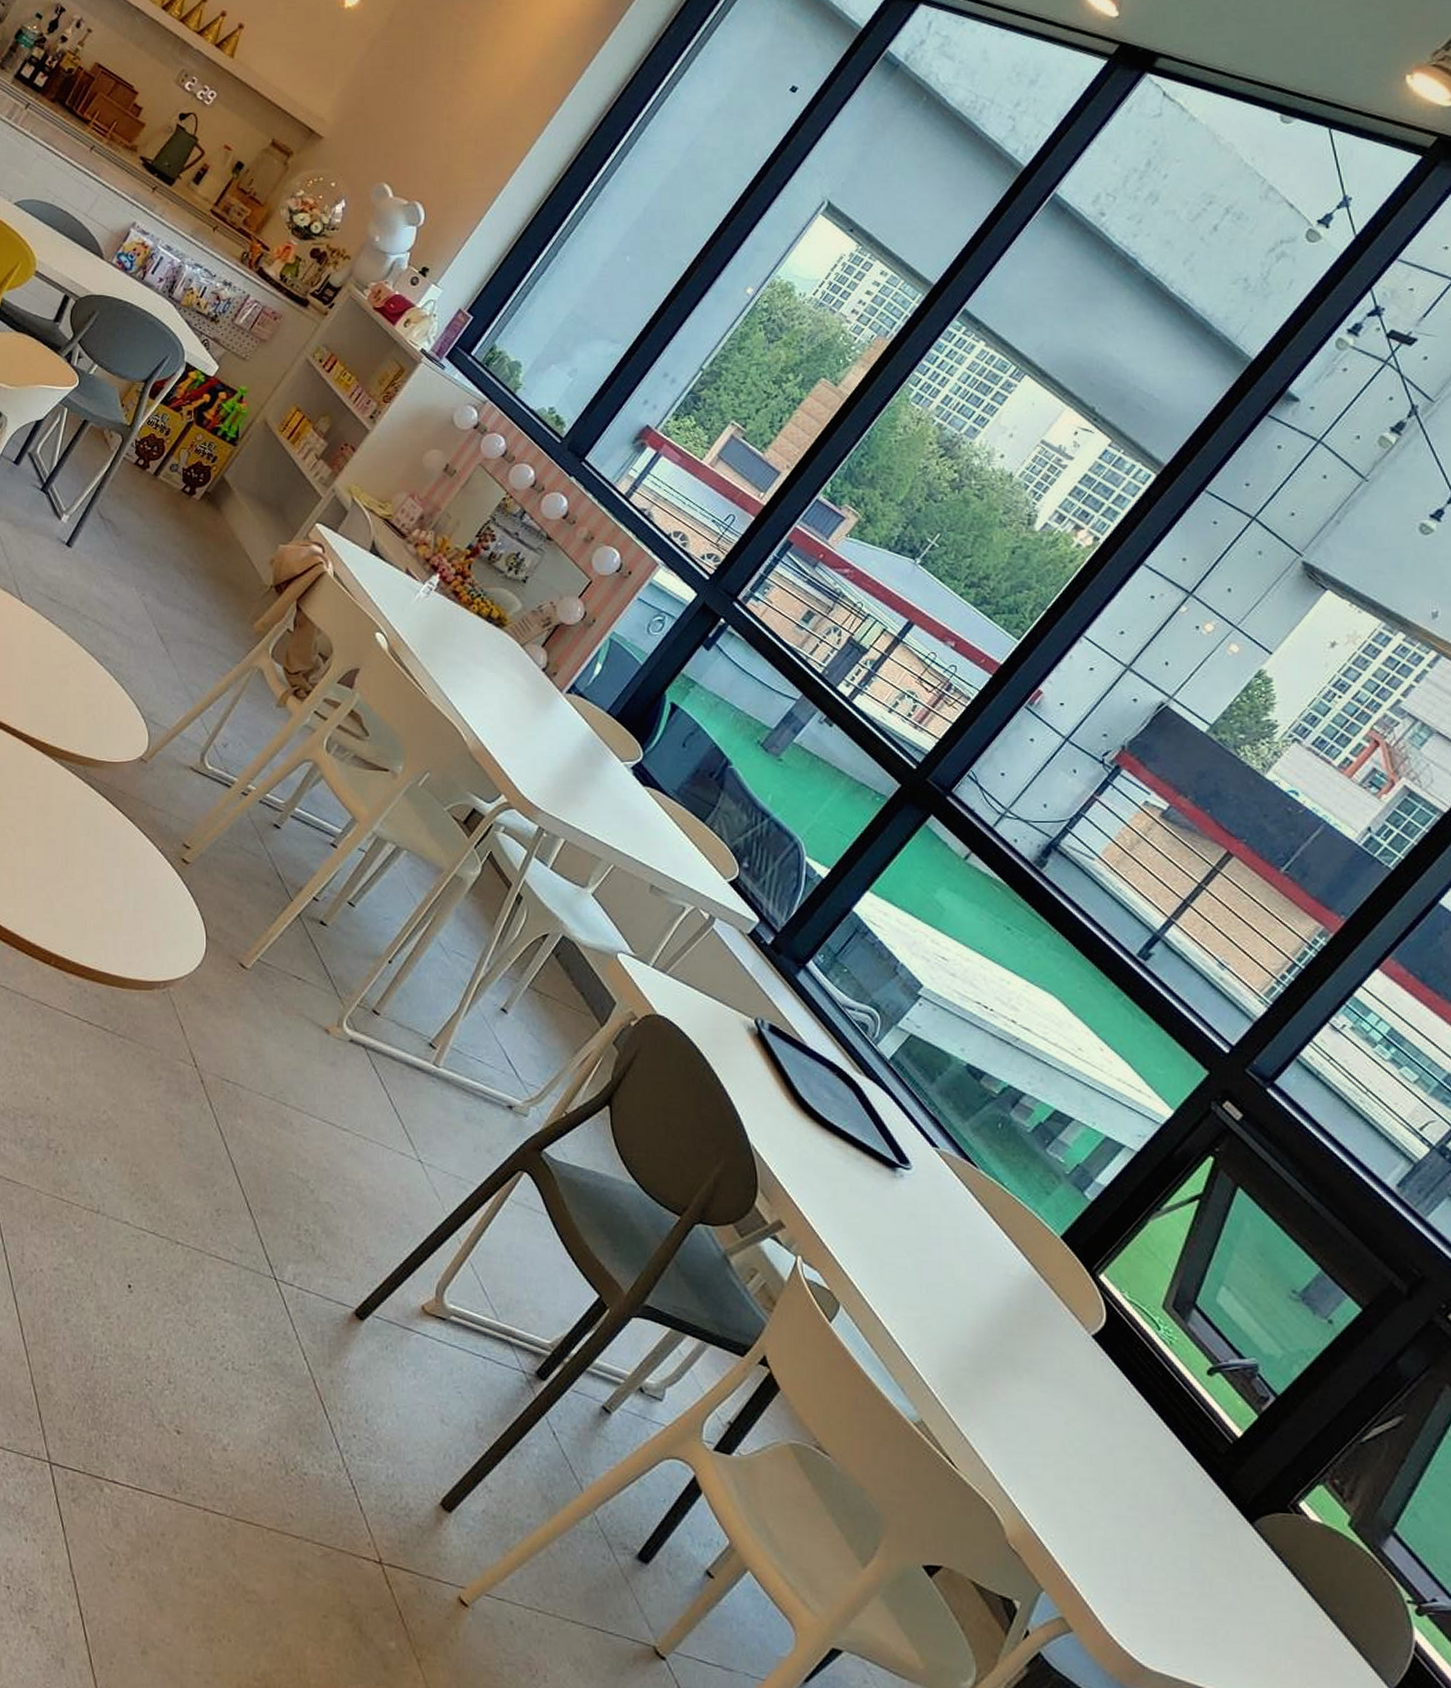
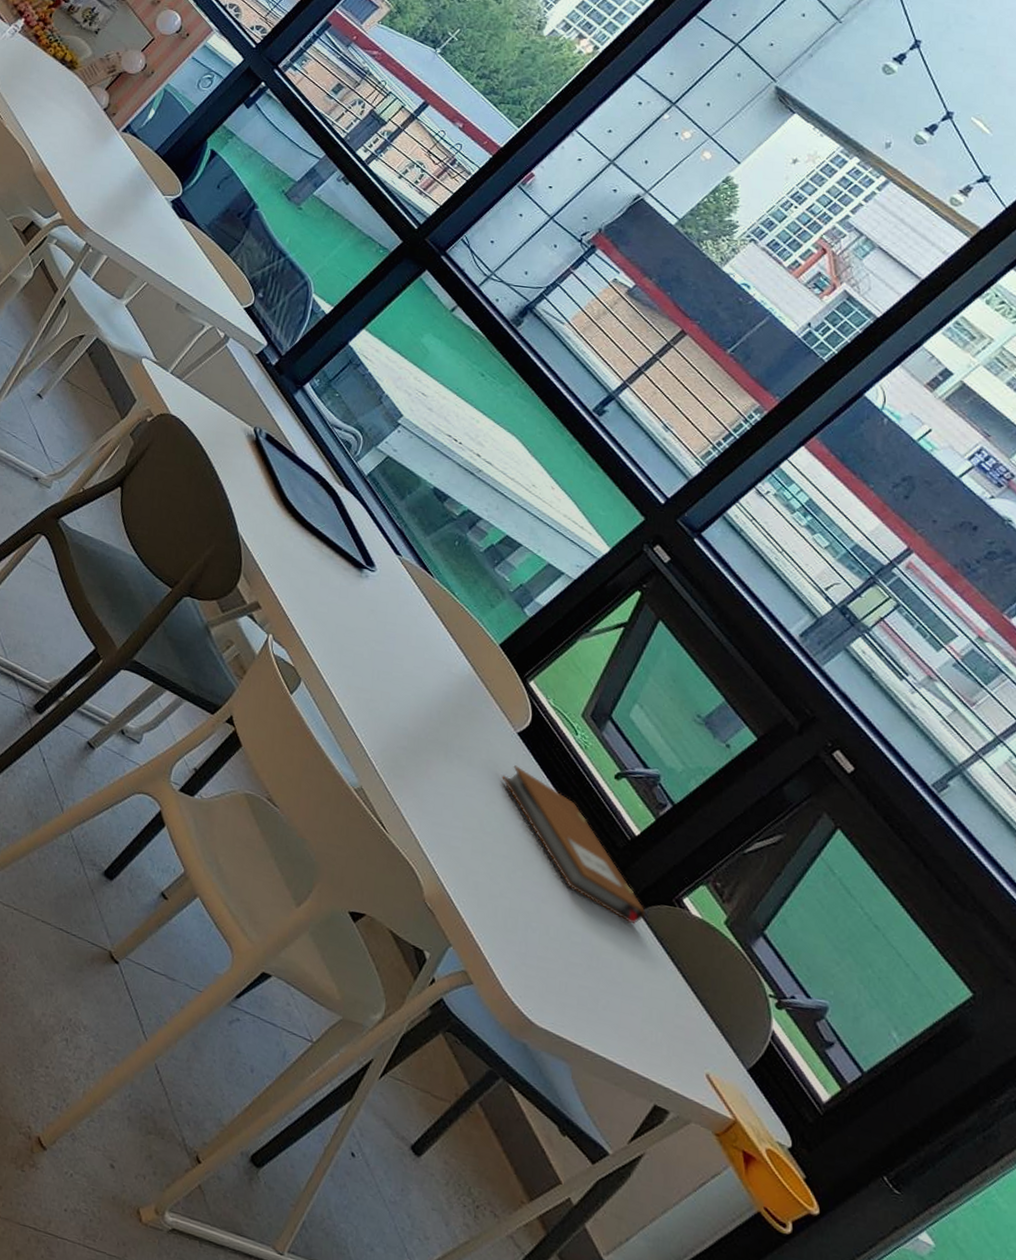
notebook: none [1080,1373,1259,1540] -> present [502,765,646,925]

